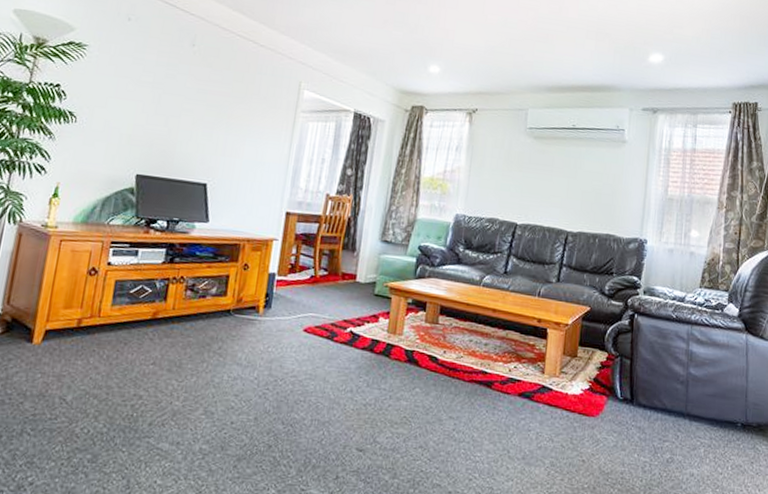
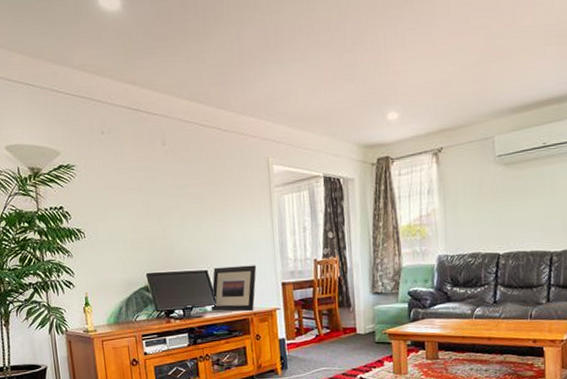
picture frame: none [200,182,263,237] -> present [211,265,257,312]

